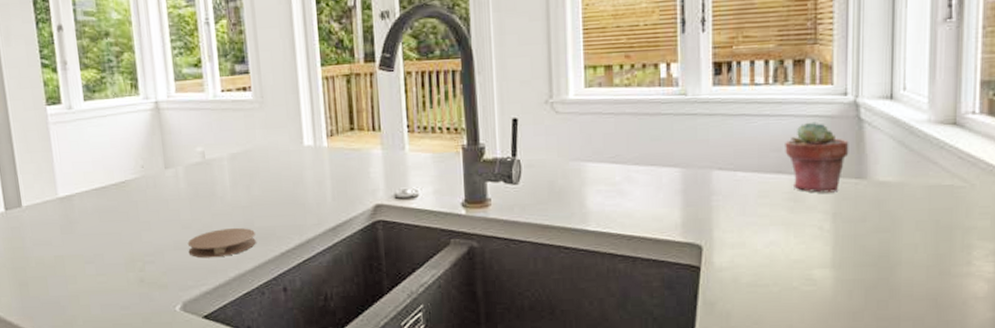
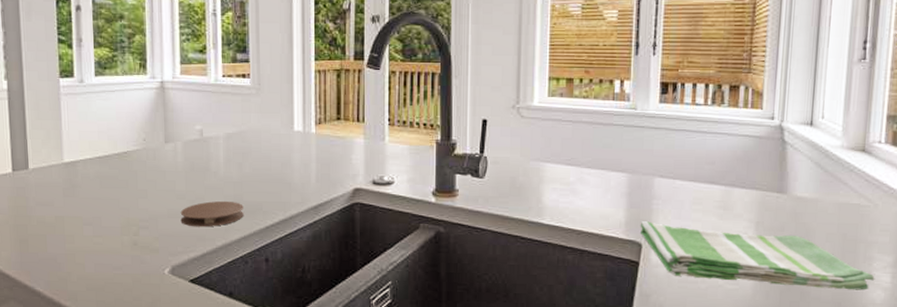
dish towel: none [698,220,976,284] -> present [639,221,875,291]
potted succulent: present [785,121,849,193] -> none [718,140,774,204]

